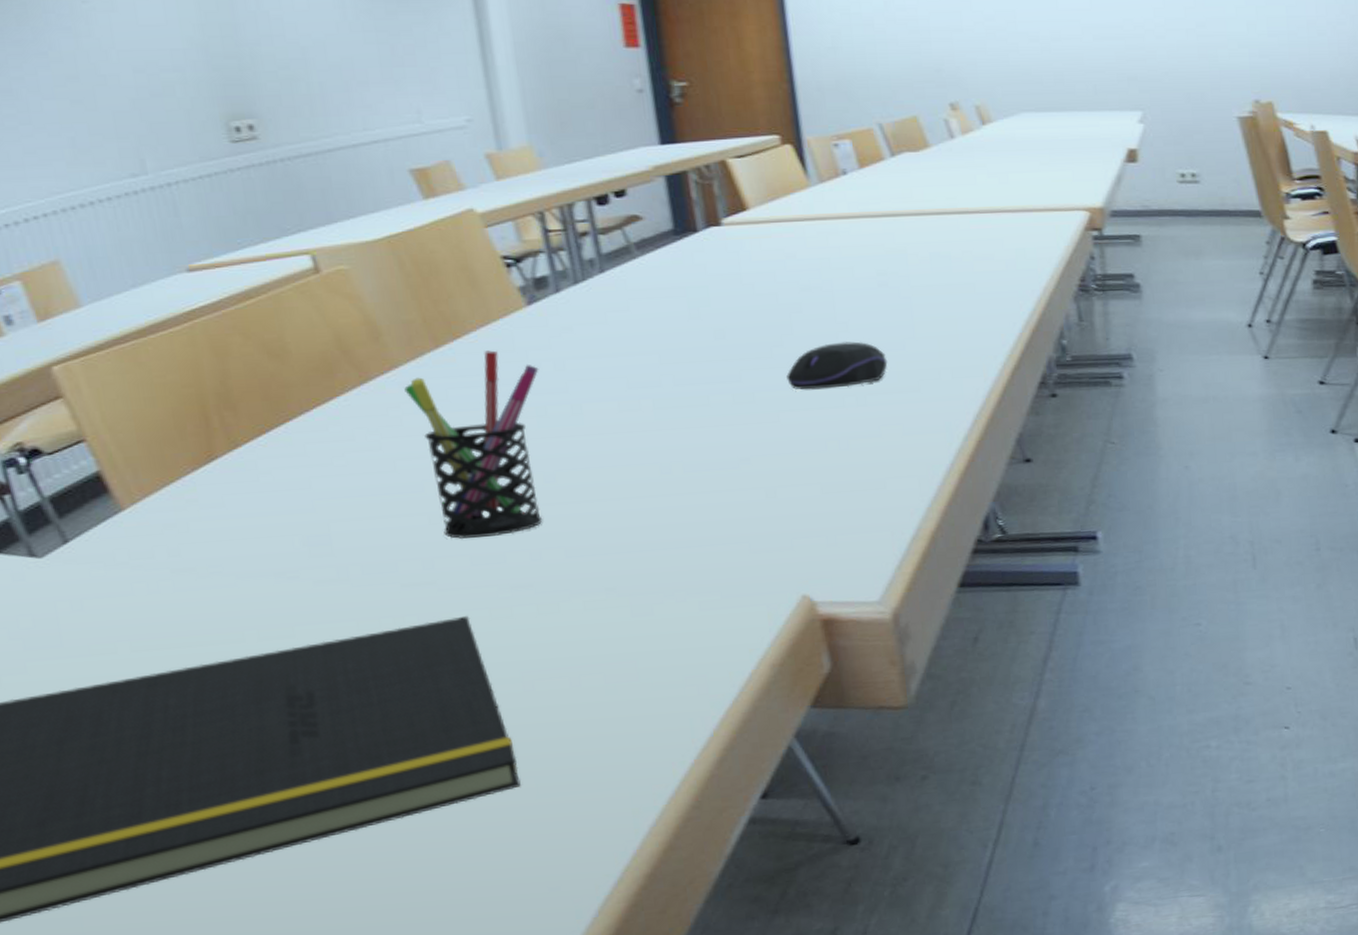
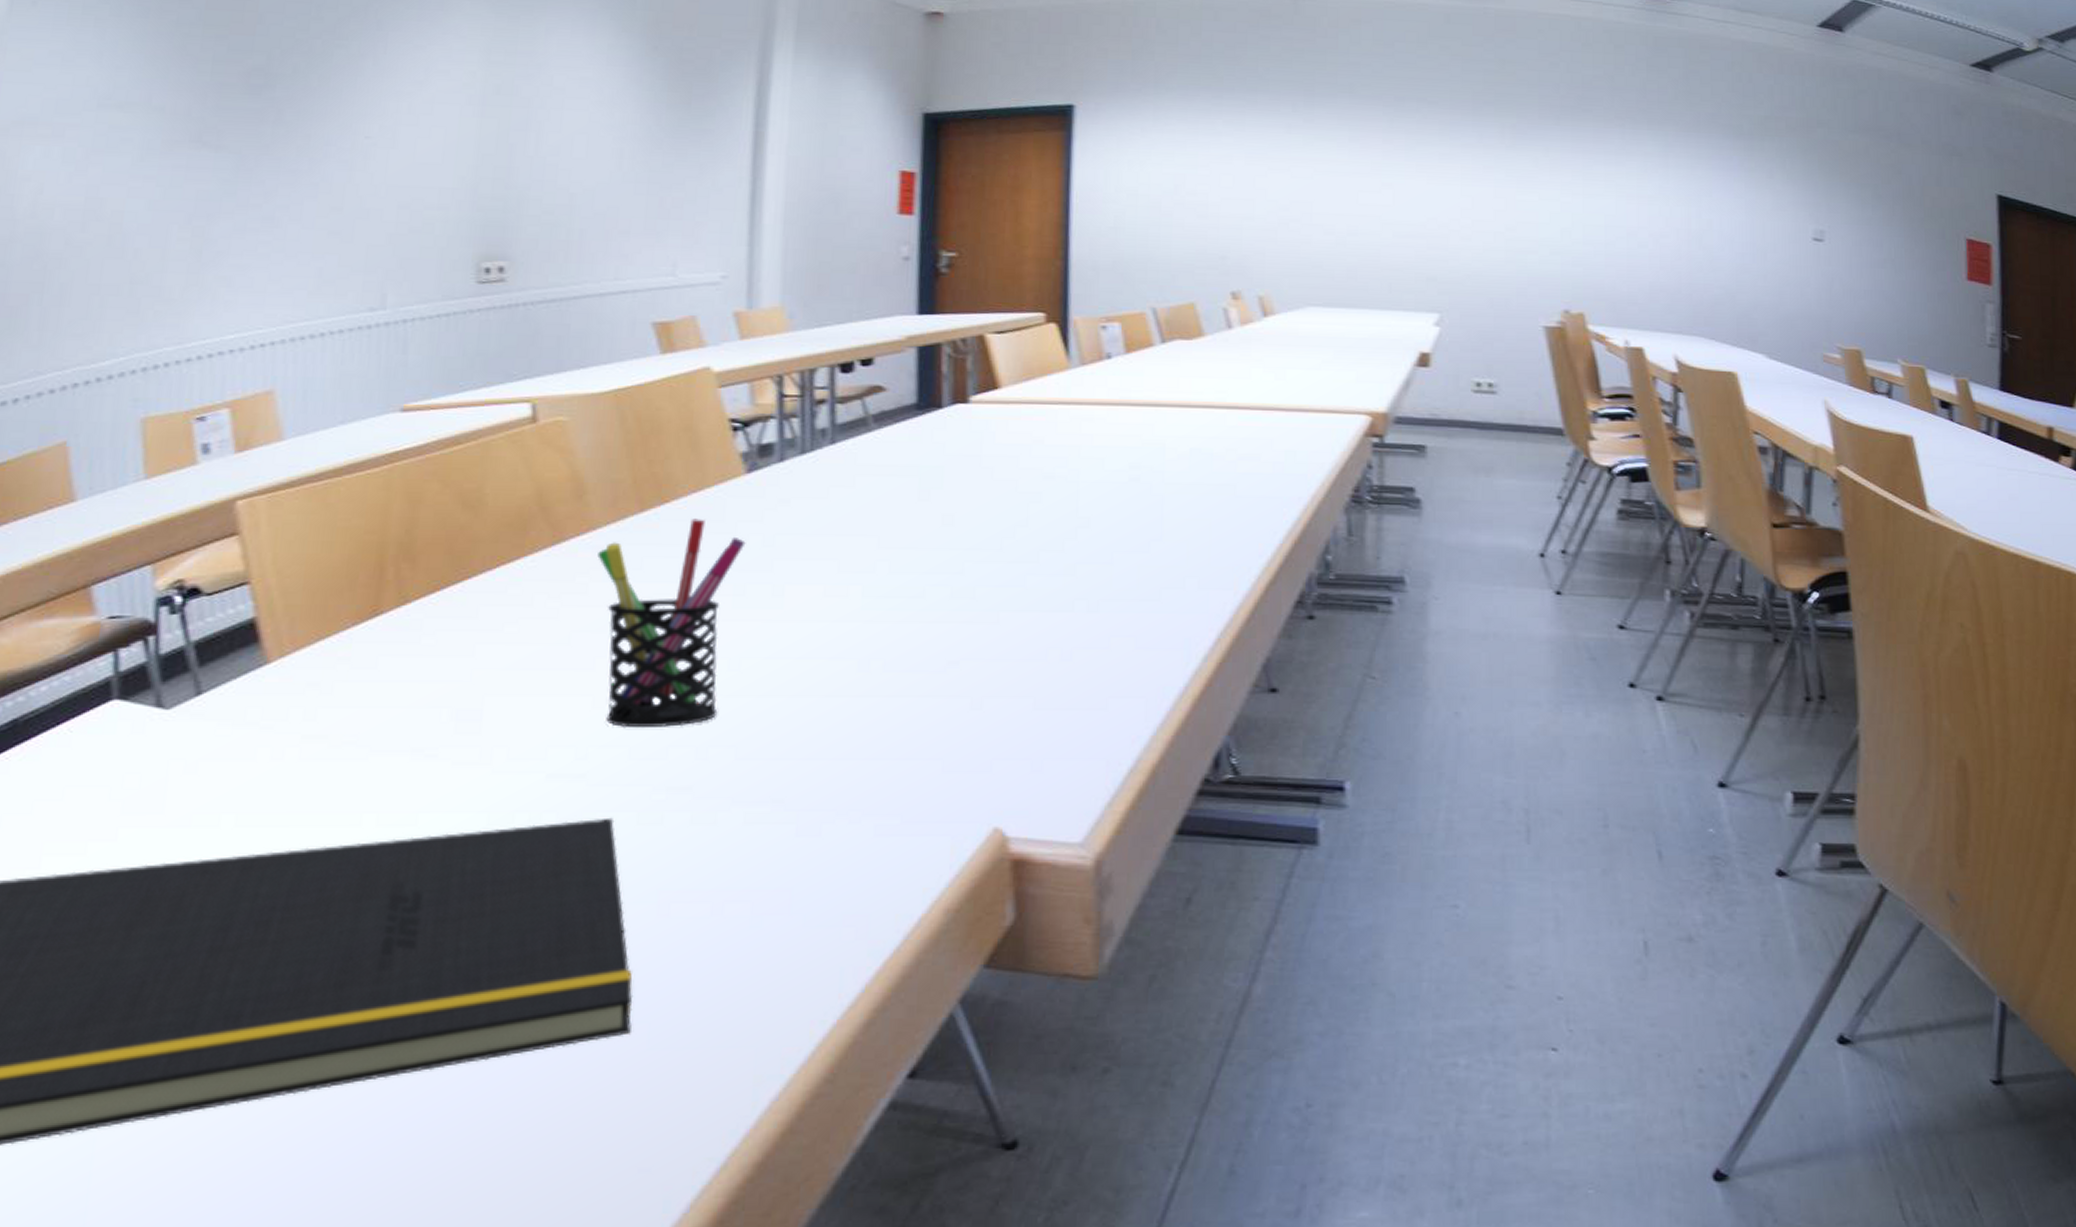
computer mouse: present [786,341,888,390] -> none [1014,539,1128,590]

